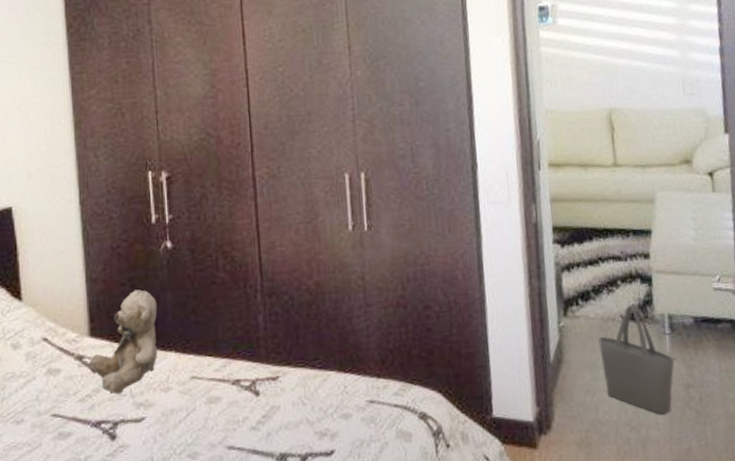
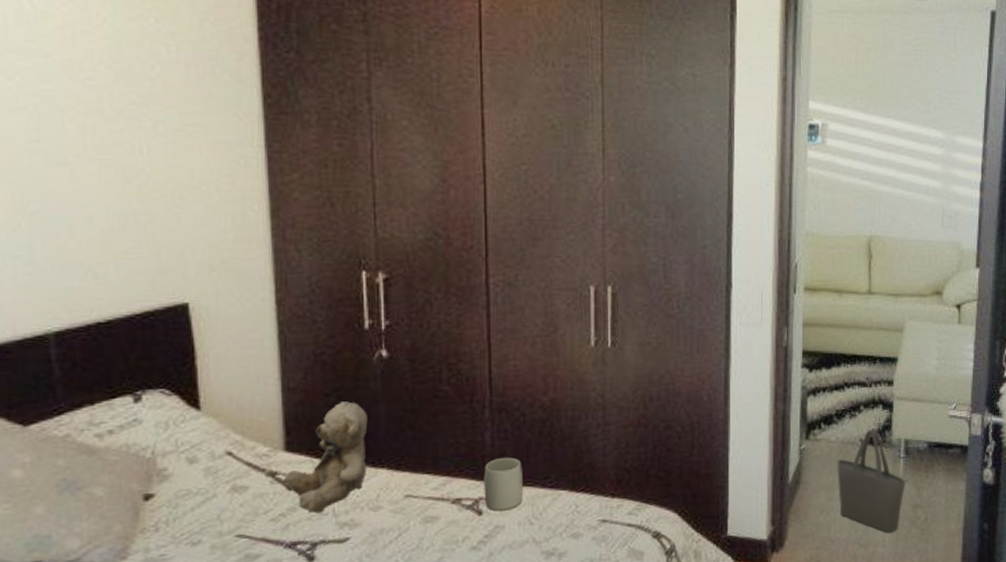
mug: none [259,339,295,392] -> present [483,457,524,511]

